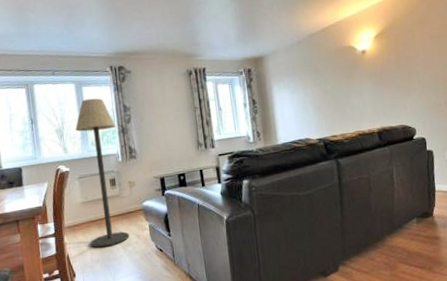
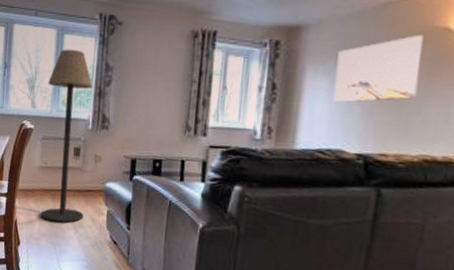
wall art: none [290,53,344,106] -> present [333,35,423,102]

